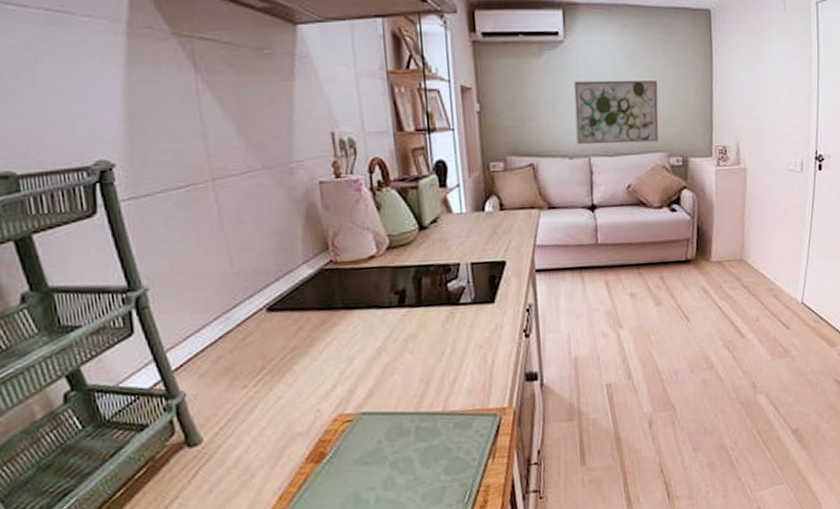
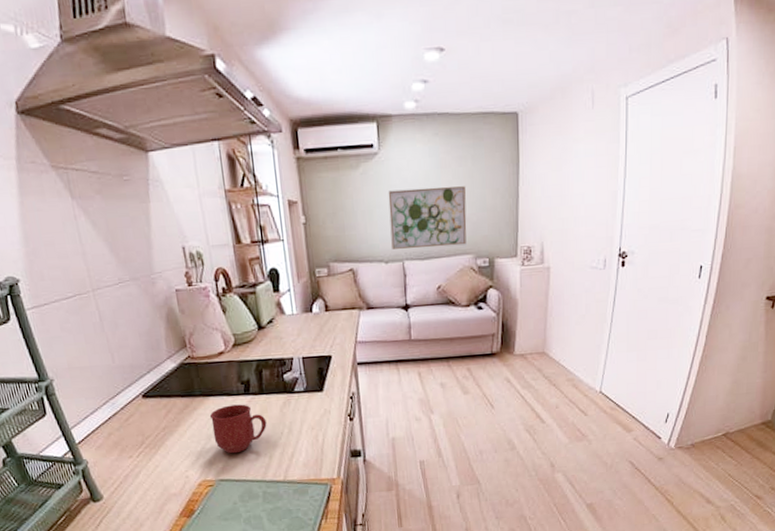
mug: none [352,318,425,380] -> present [209,404,267,454]

